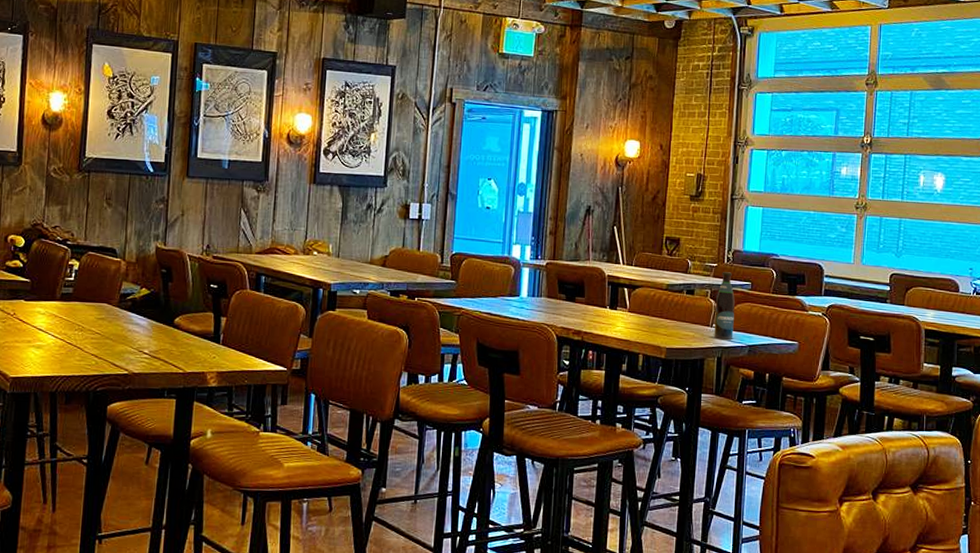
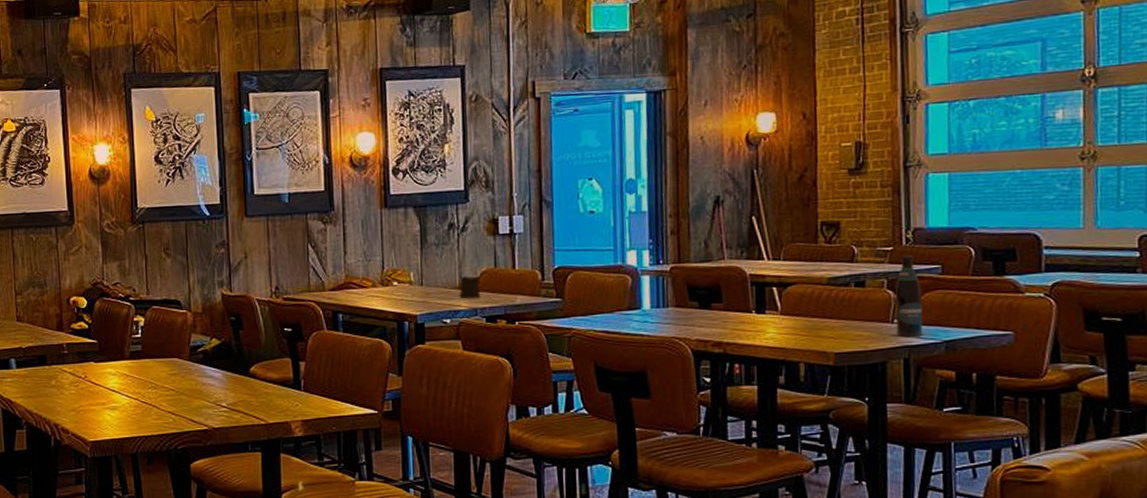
beer mug: none [369,248,399,274] -> present [459,271,491,300]

